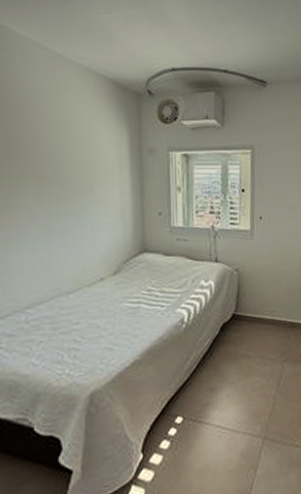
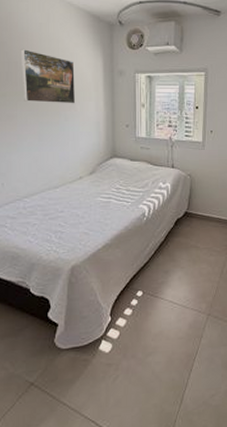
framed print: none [22,122,95,189] -> present [20,49,76,104]

